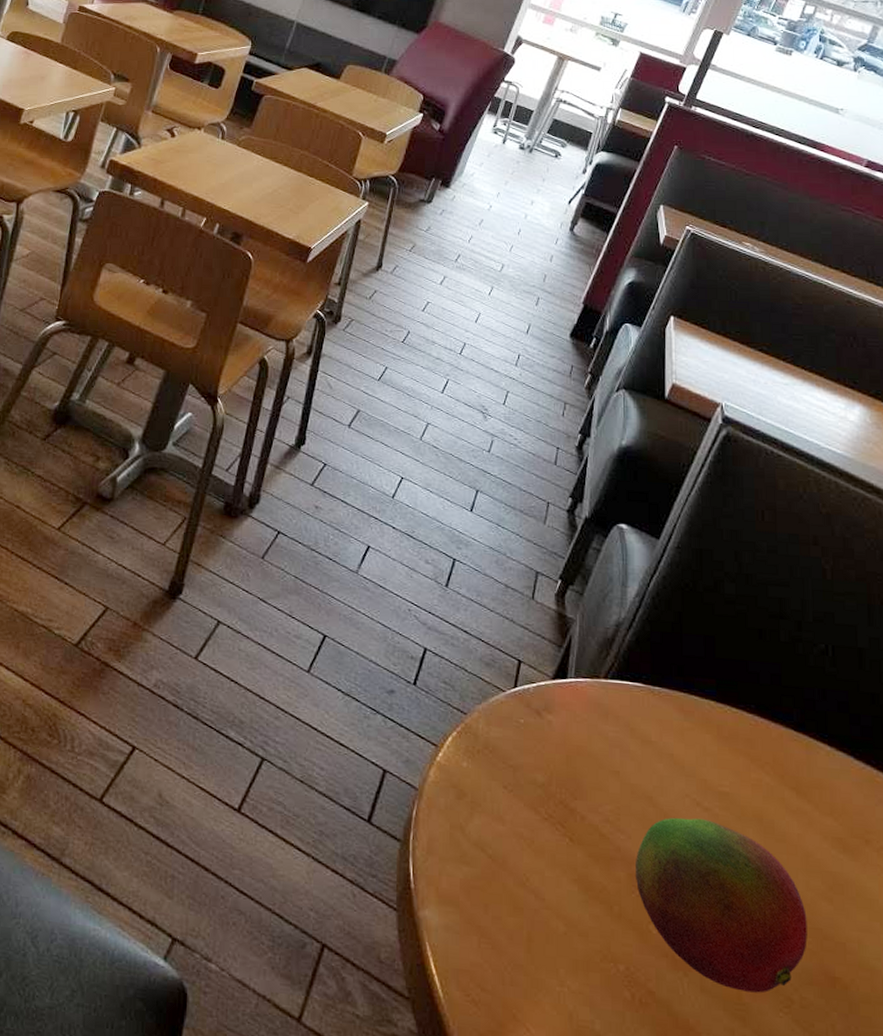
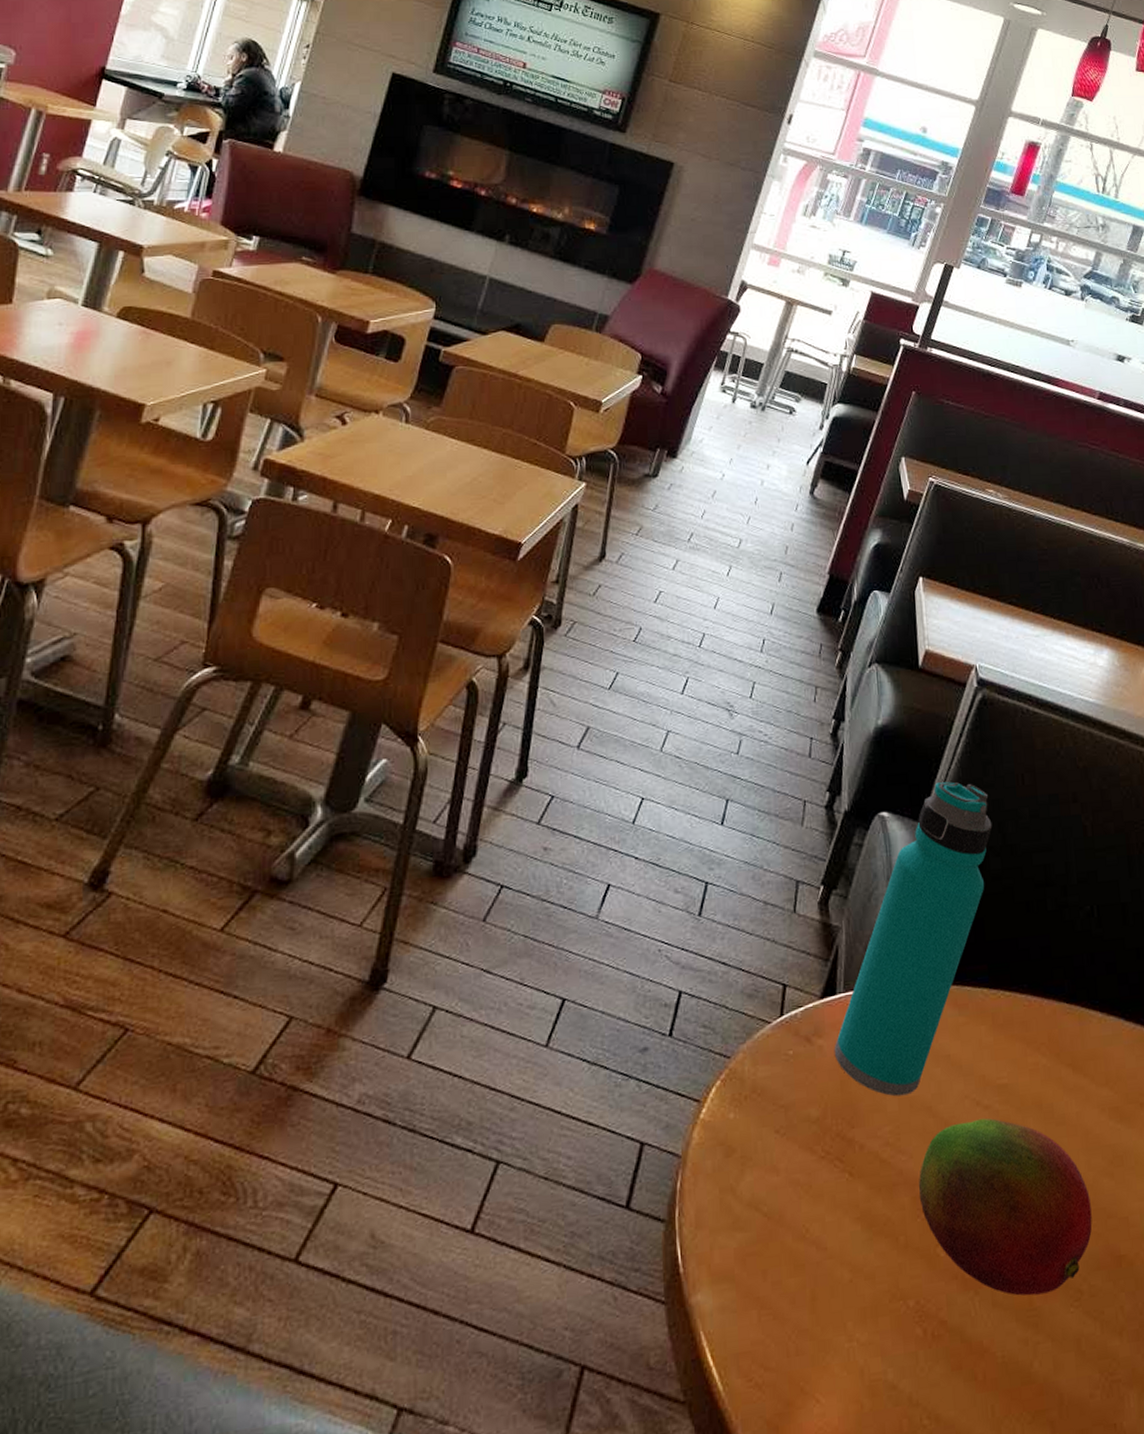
water bottle: none [562,506,729,782] -> present [834,782,993,1097]

